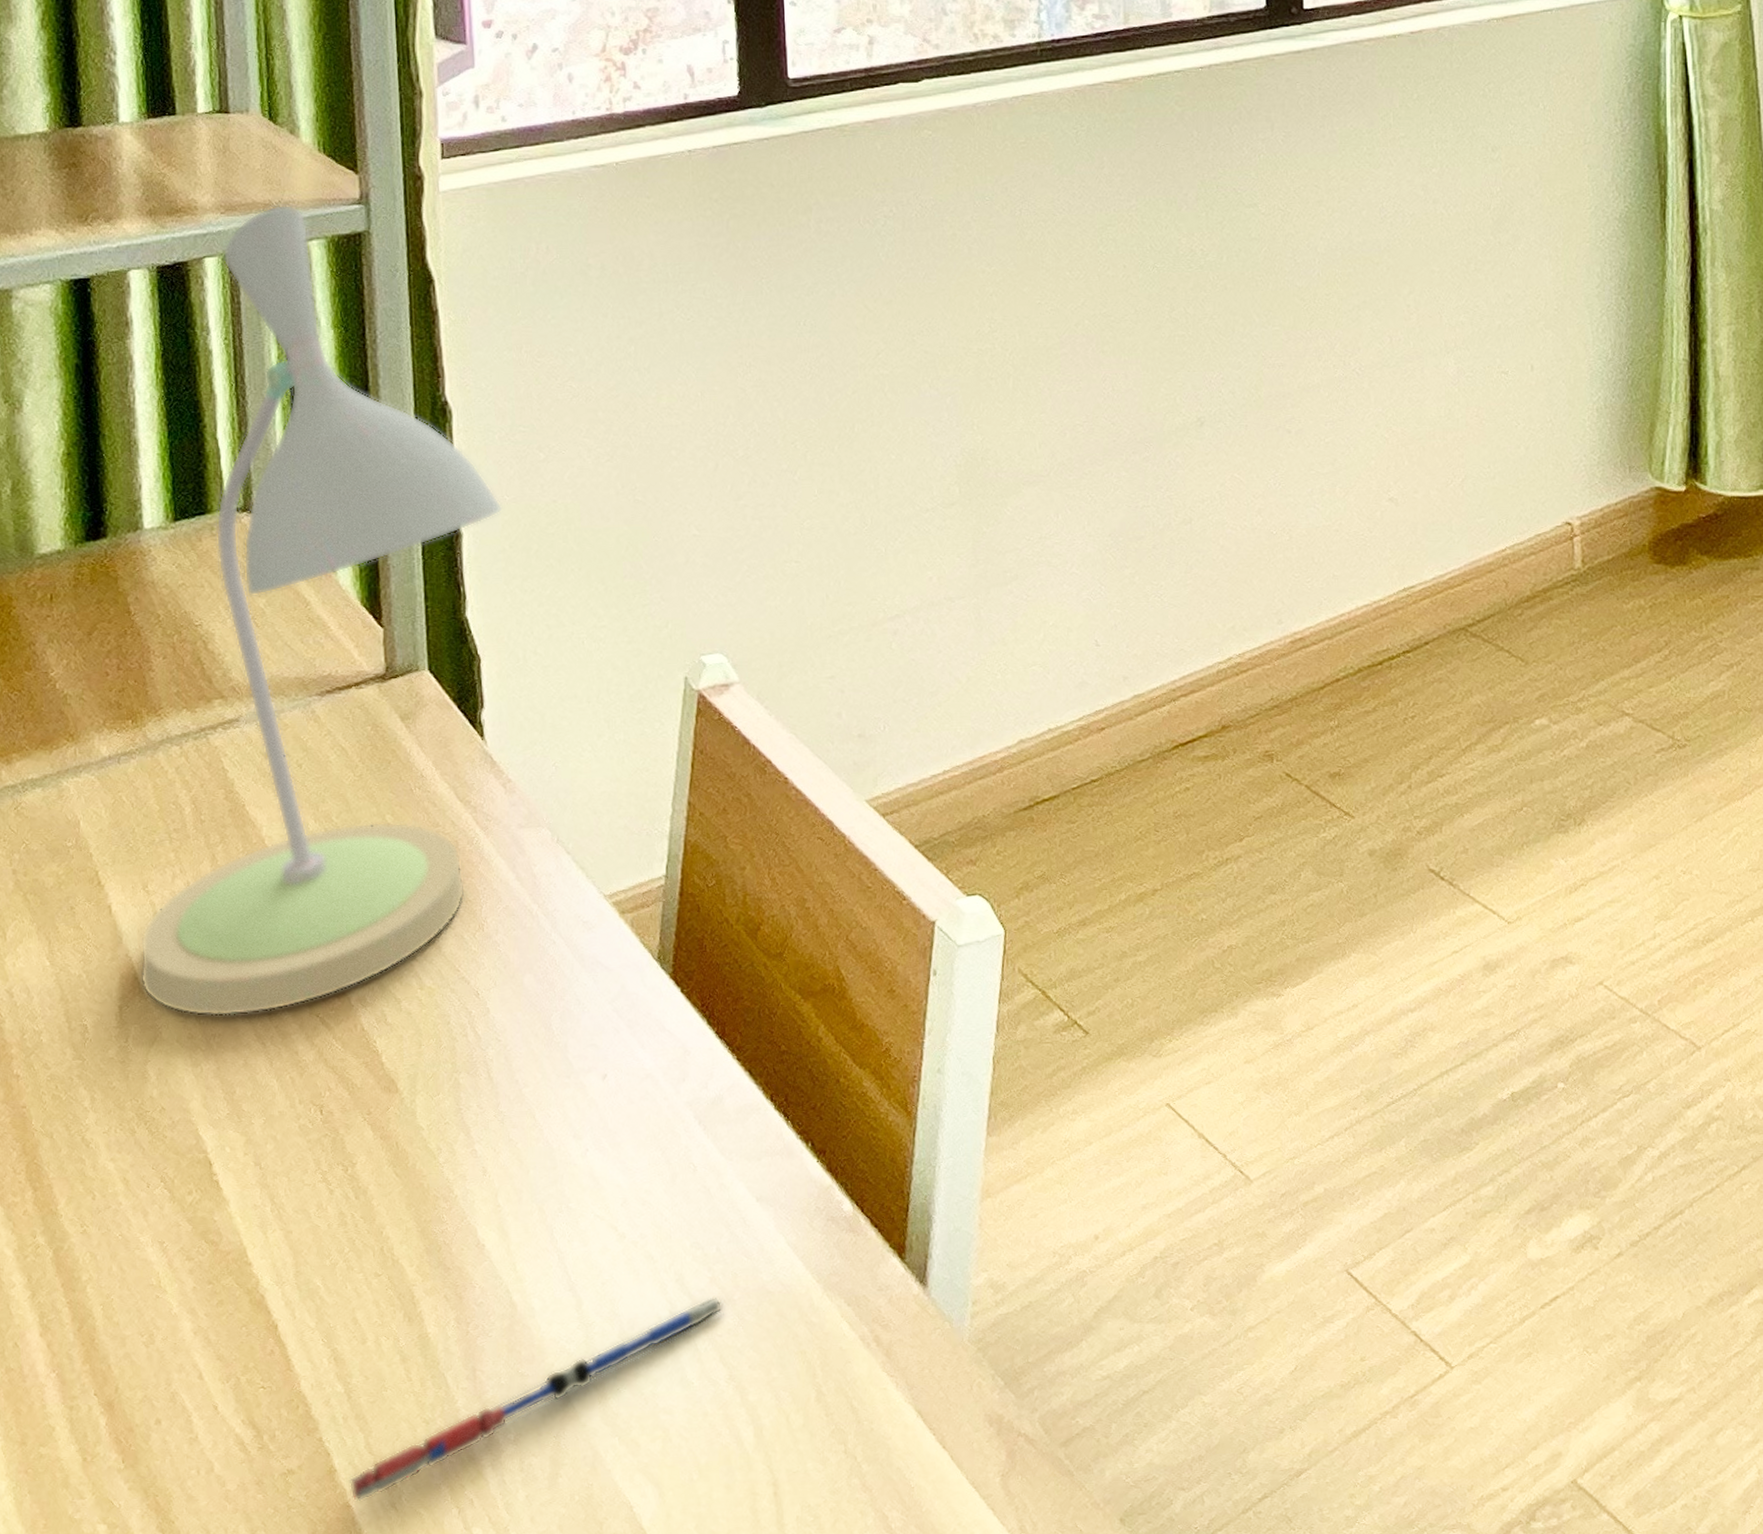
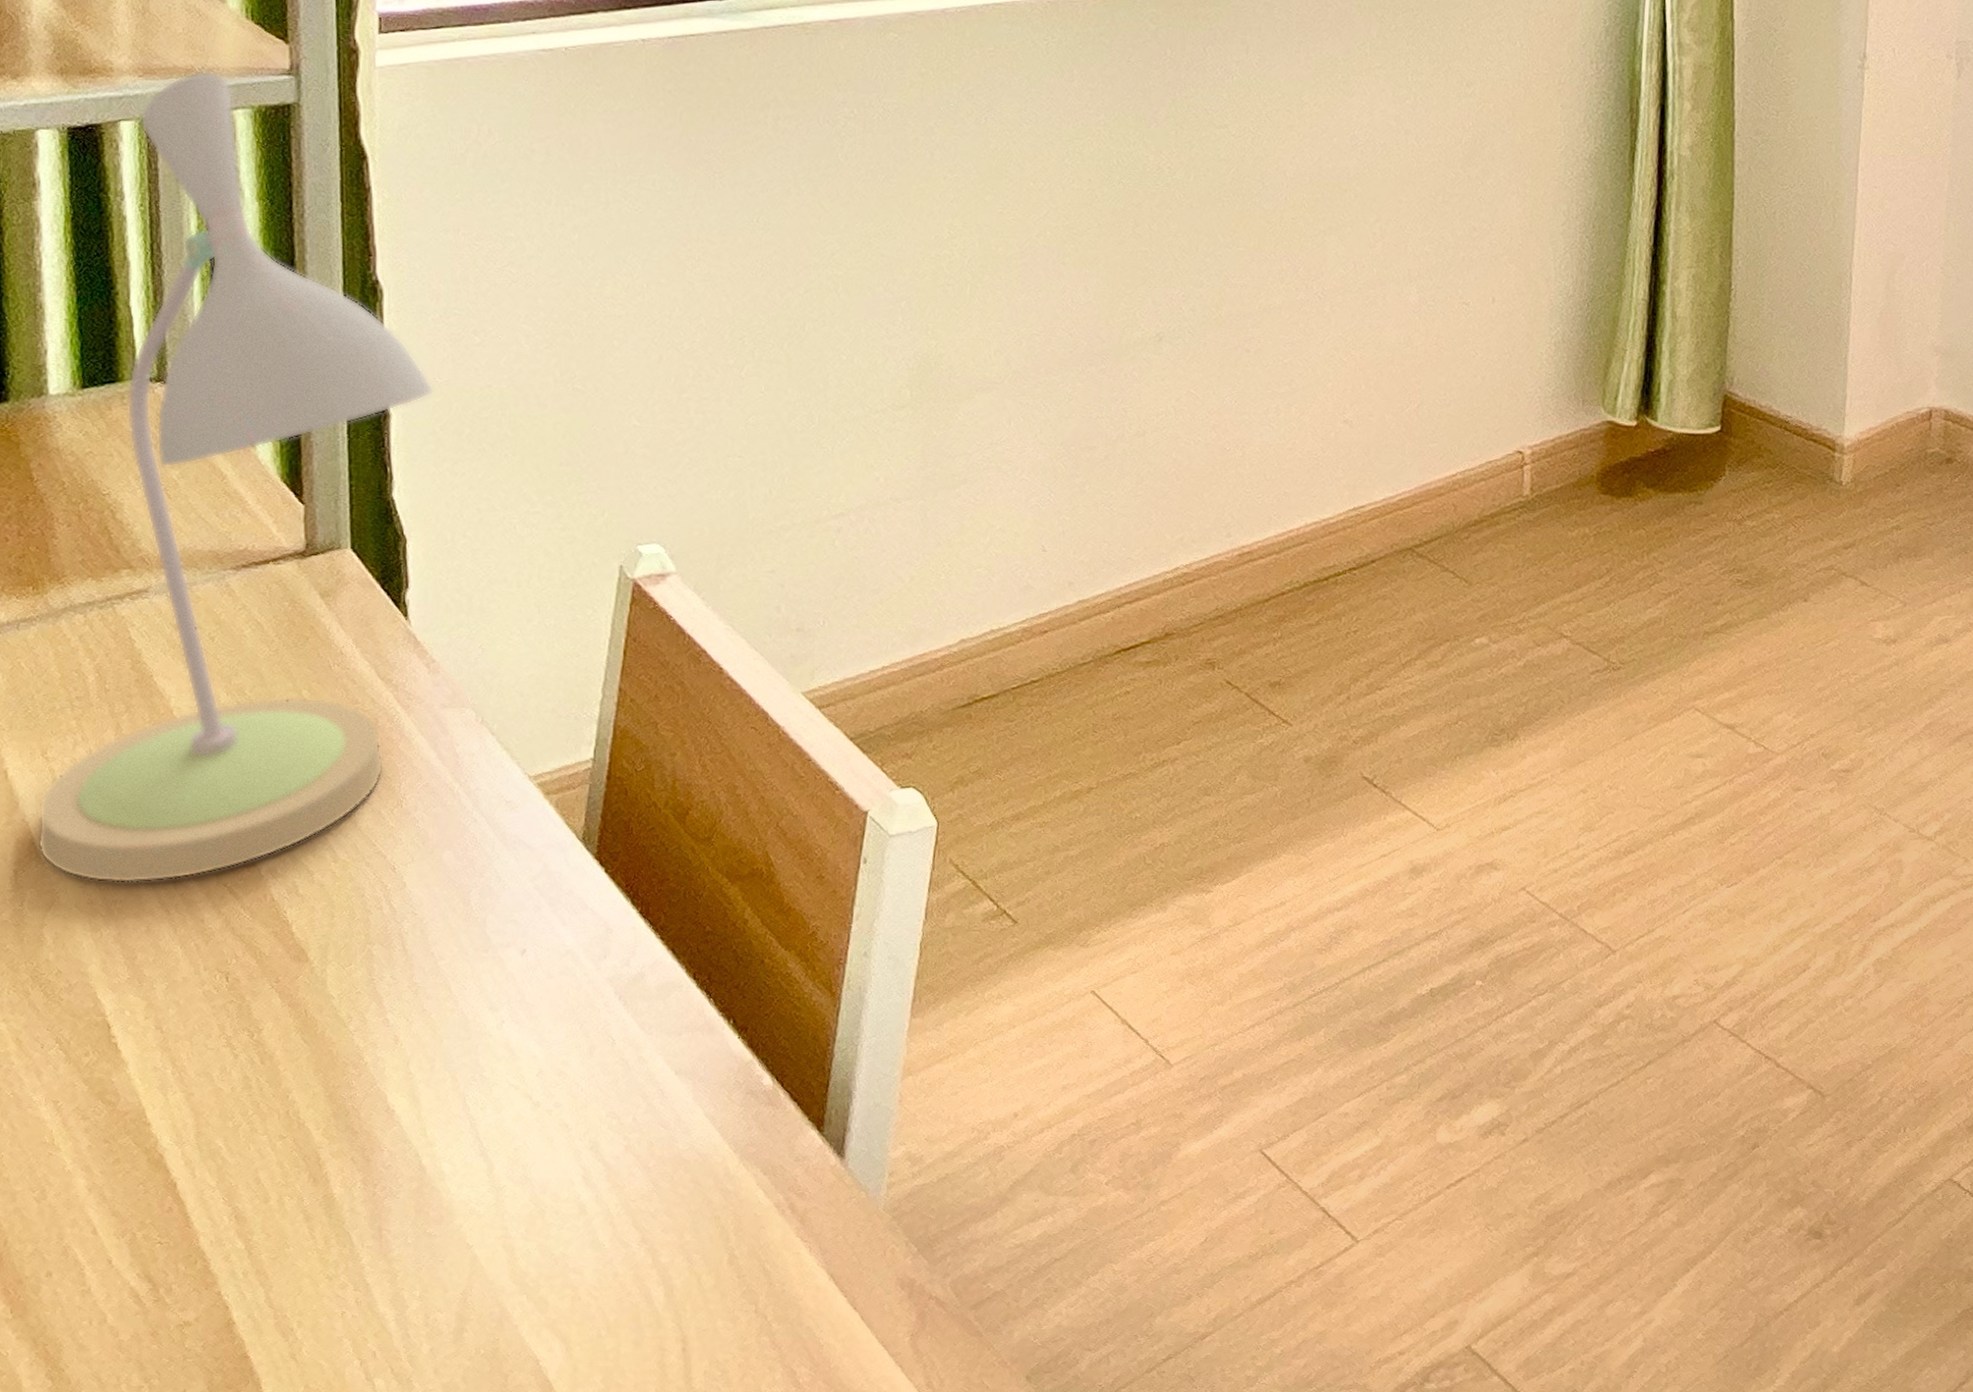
pen: present [348,1296,724,1502] -> none [247,1164,638,1353]

